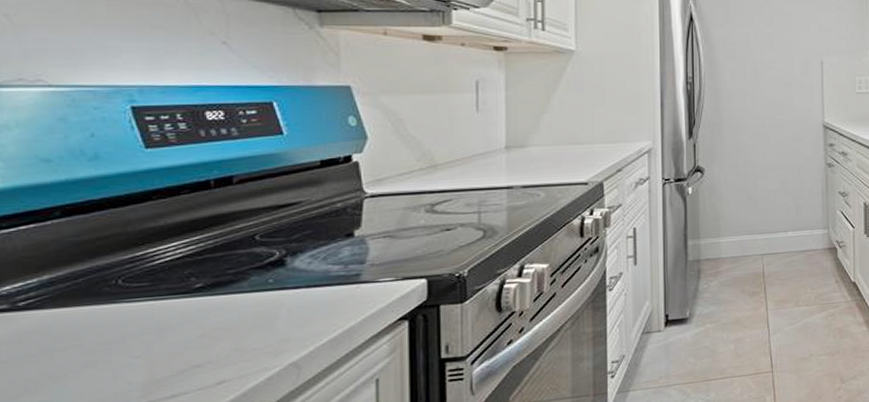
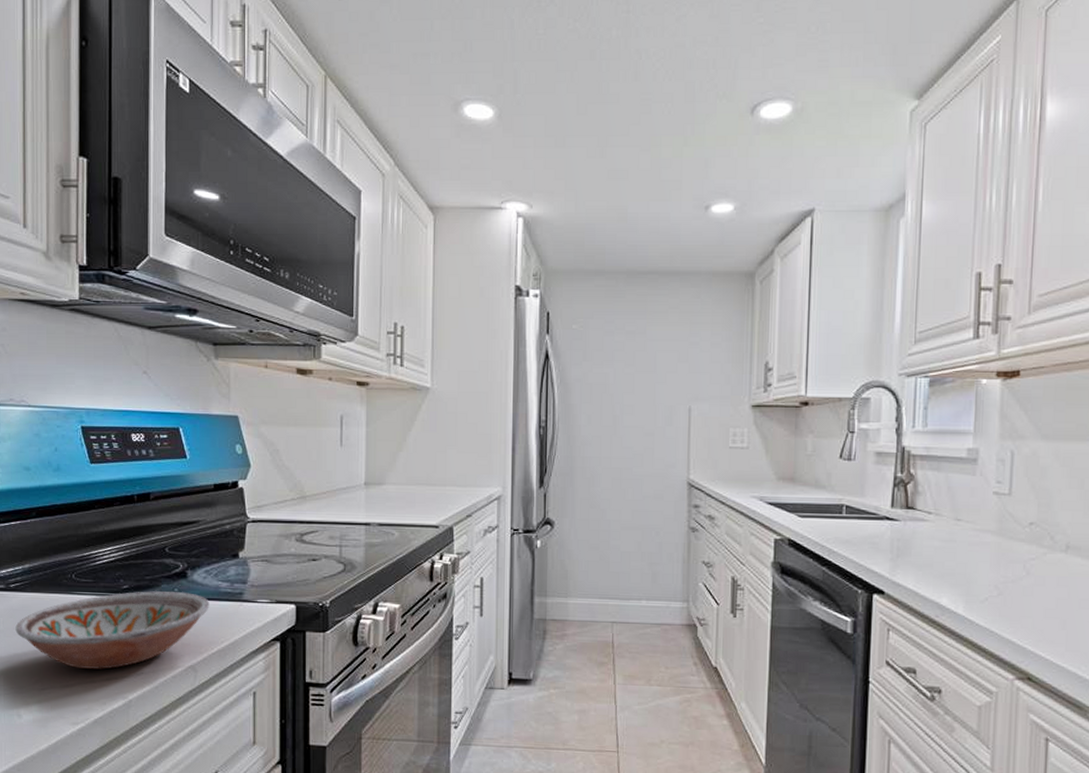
bowl: none [26,281,316,390] -> present [15,590,209,670]

